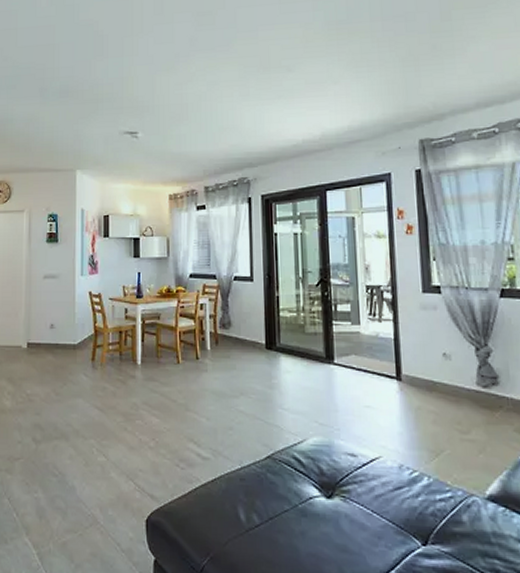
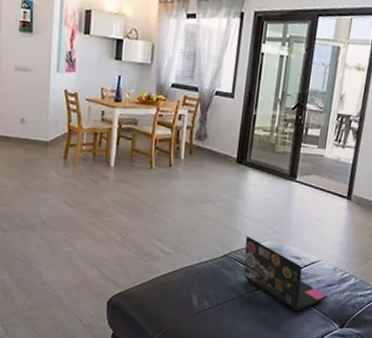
laptop: none [289,431,398,525] -> present [244,235,327,312]

